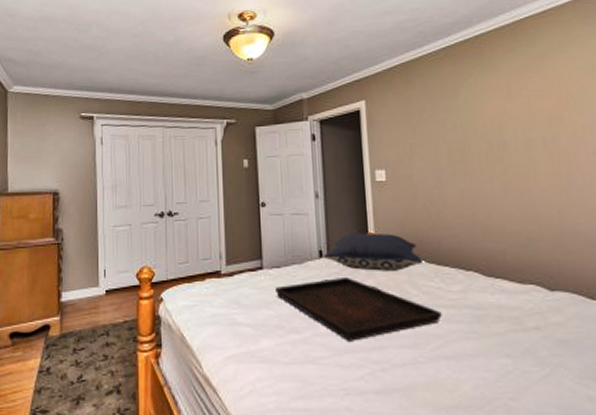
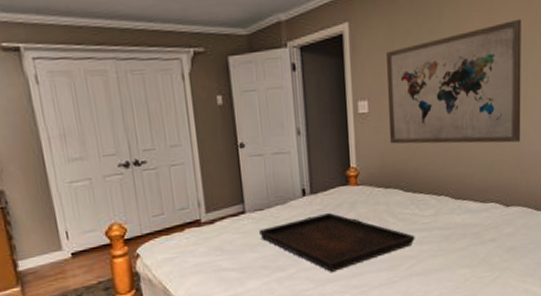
pillow: present [324,233,423,271] -> none [307,166,400,205]
wall art: none [403,98,559,220] -> present [387,18,521,144]

